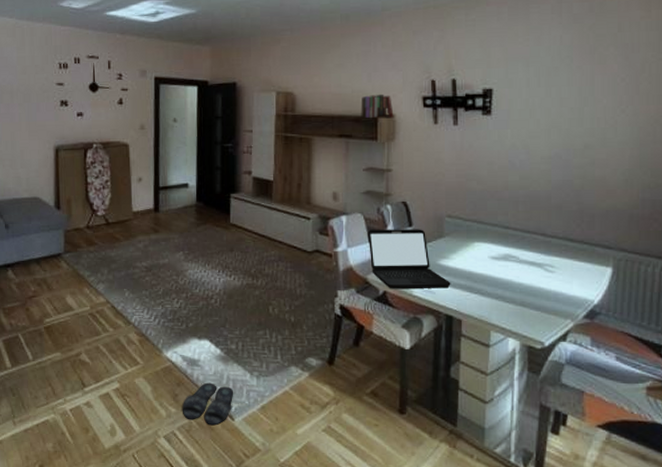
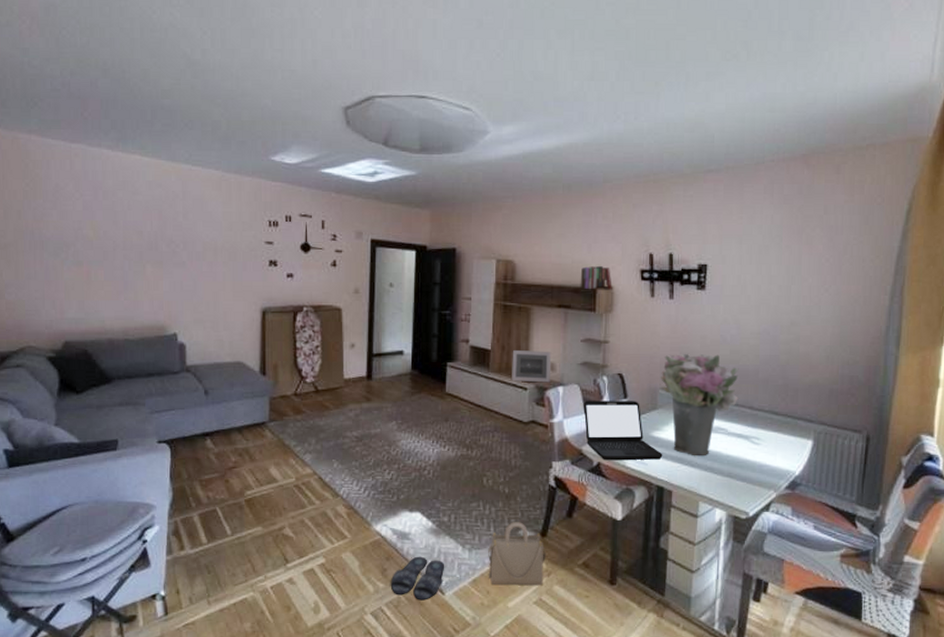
handbag: none [276,350,335,413] -> present [488,522,547,585]
picture frame: none [294,180,334,212] -> present [512,349,552,383]
flower bouquet: none [446,180,530,284] -> present [661,353,739,455]

